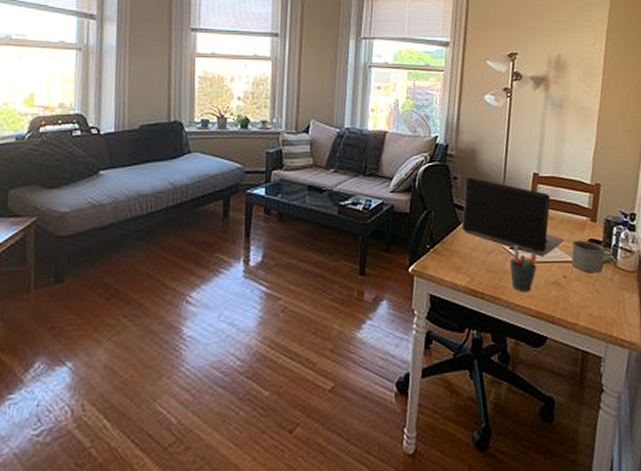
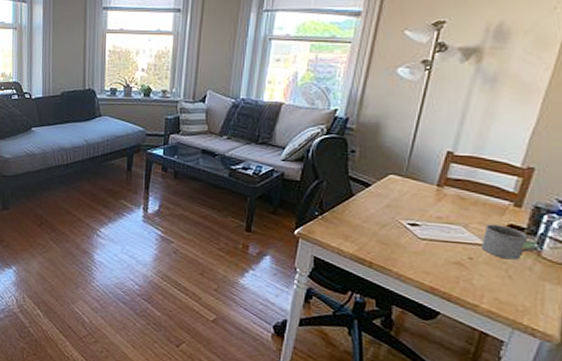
laptop computer: present [462,177,564,256] -> none [355,152,475,235]
pen holder: present [510,246,537,292] -> none [405,222,439,268]

